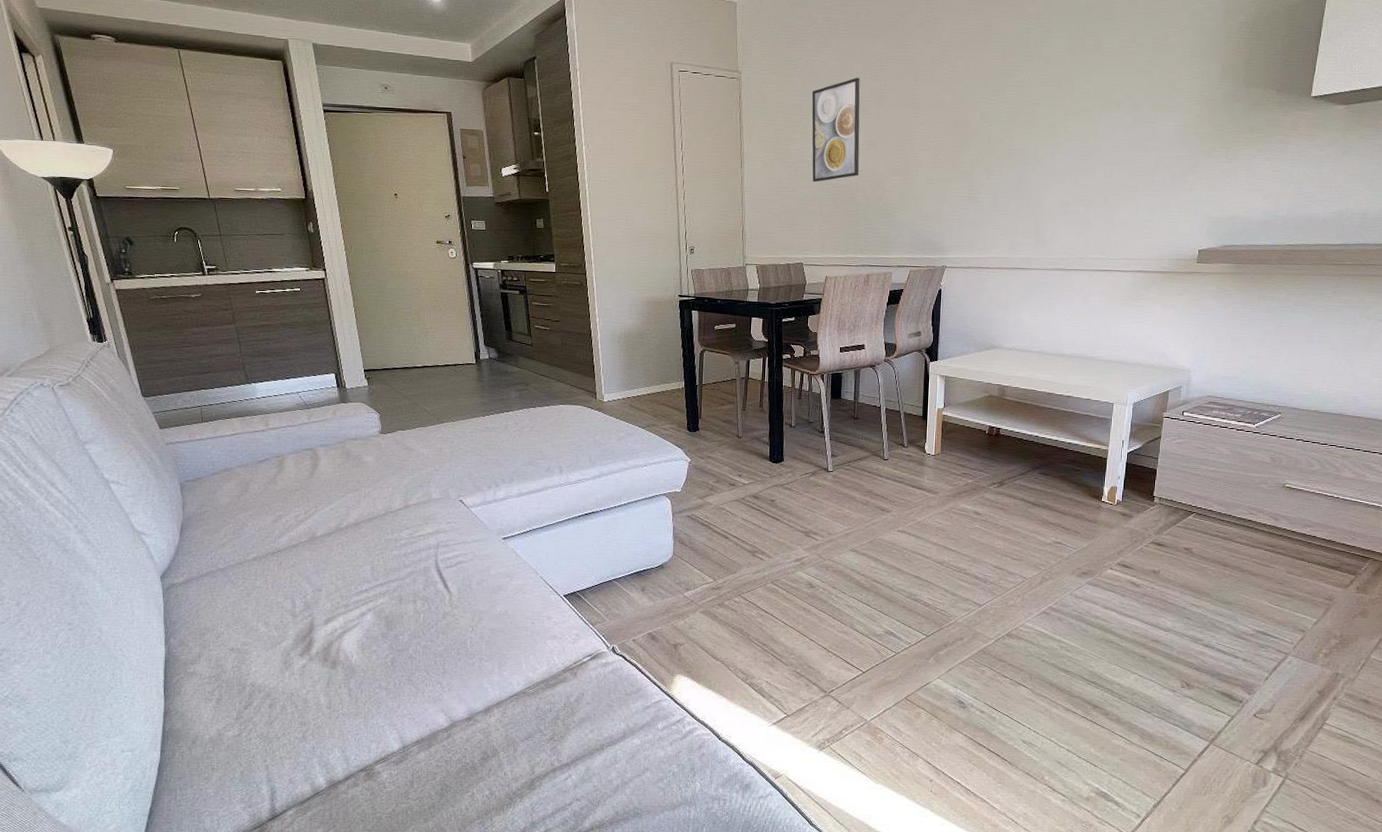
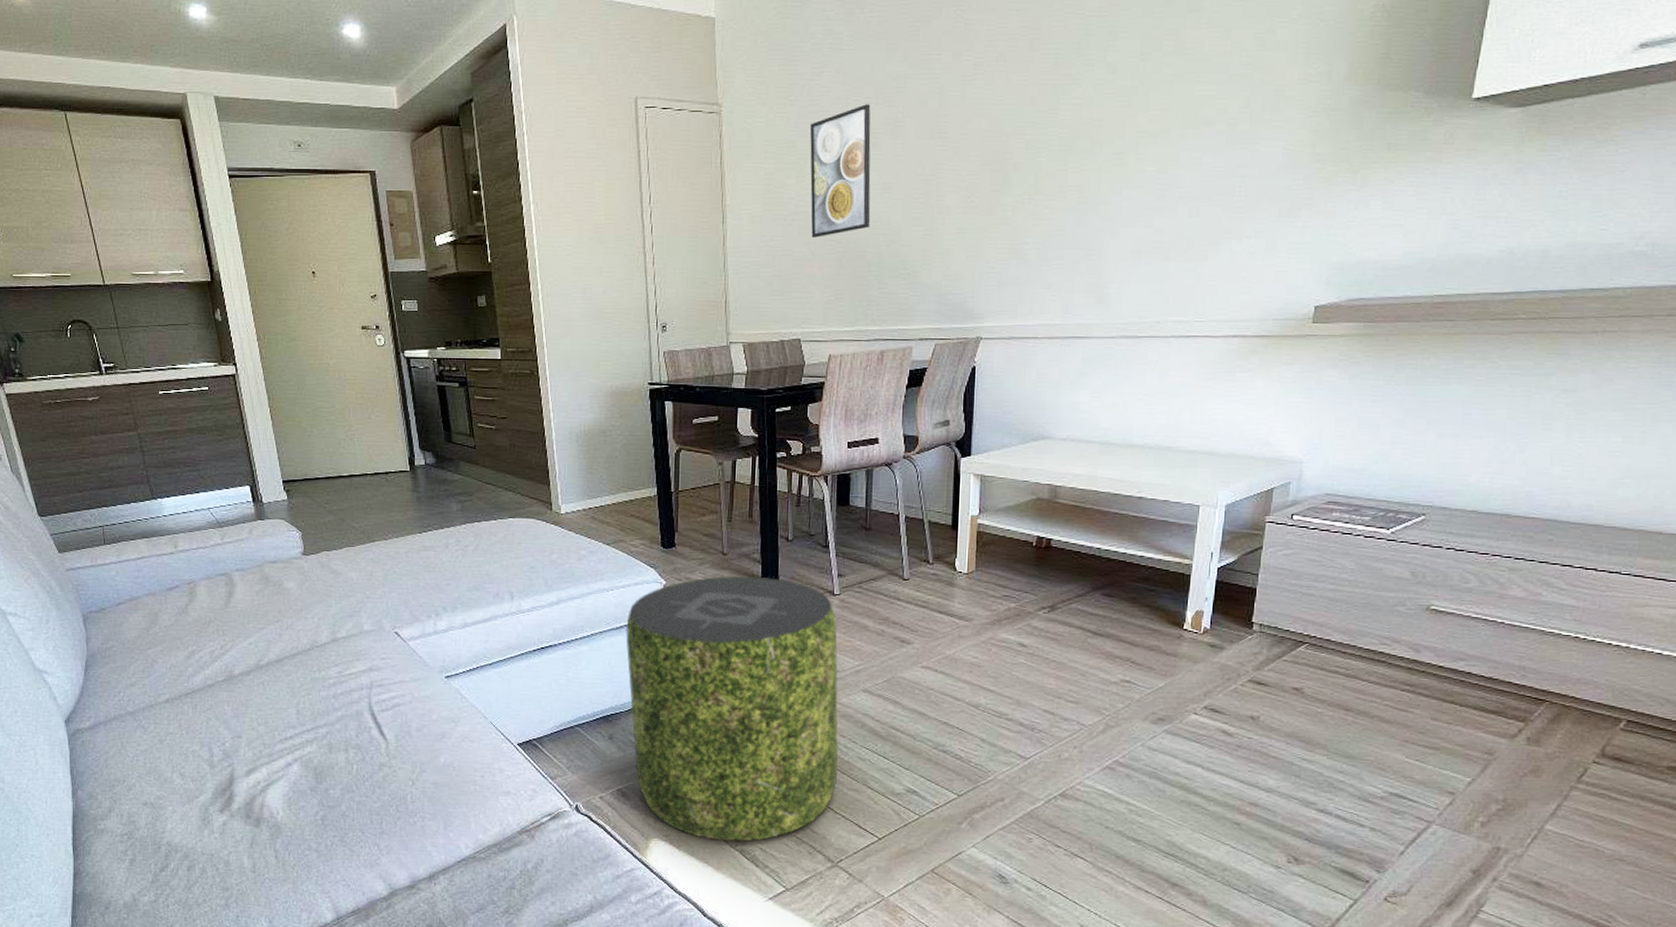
pouf: none [657,455,831,676] -> present [626,575,839,842]

